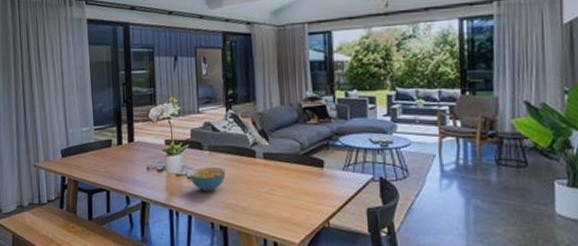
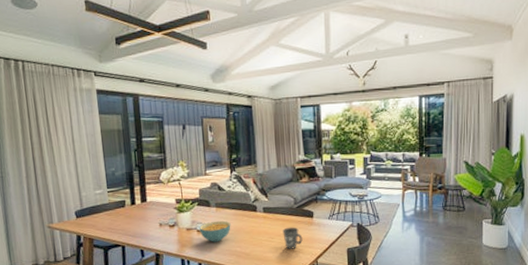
mug: none [286,178,311,205] -> present [282,227,303,249]

